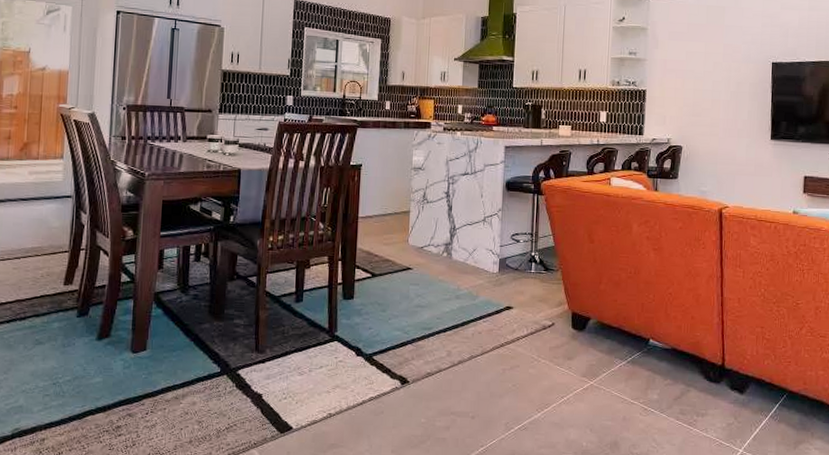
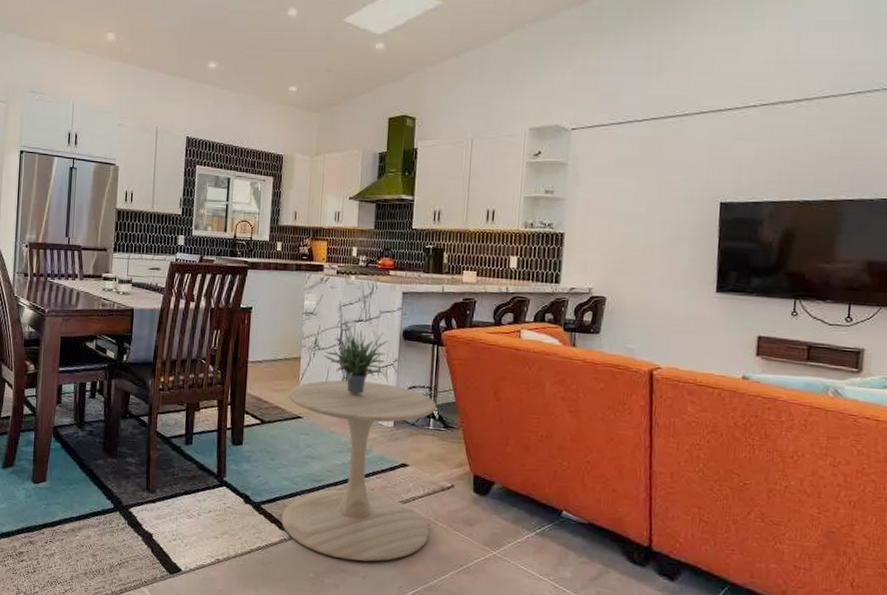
side table: none [393,231,538,403] -> present [281,380,437,562]
potted plant: none [432,169,492,244] -> present [323,315,388,395]

